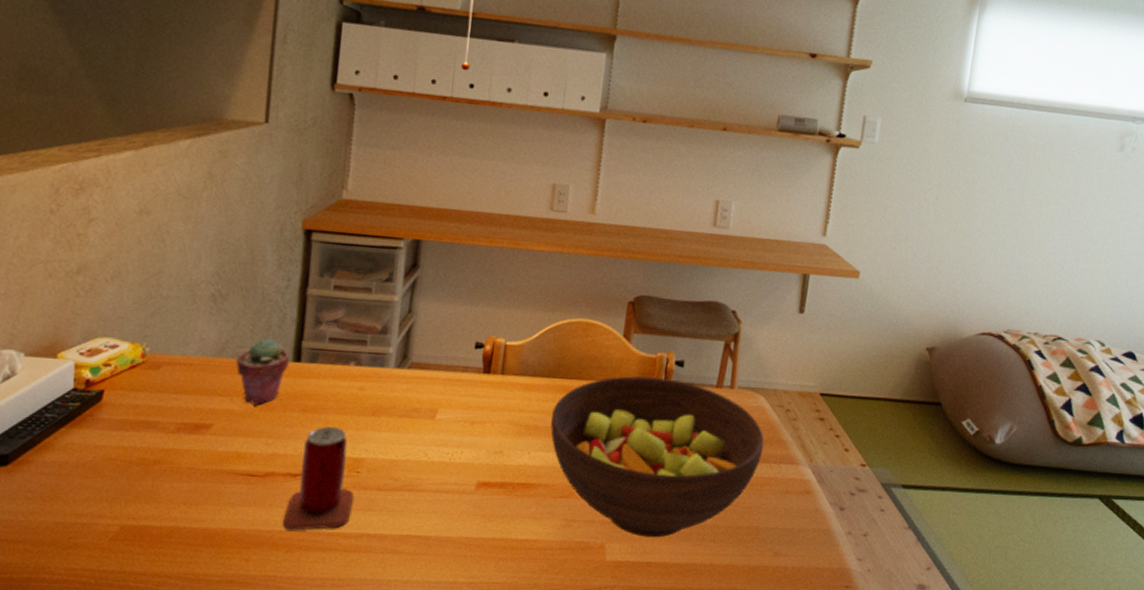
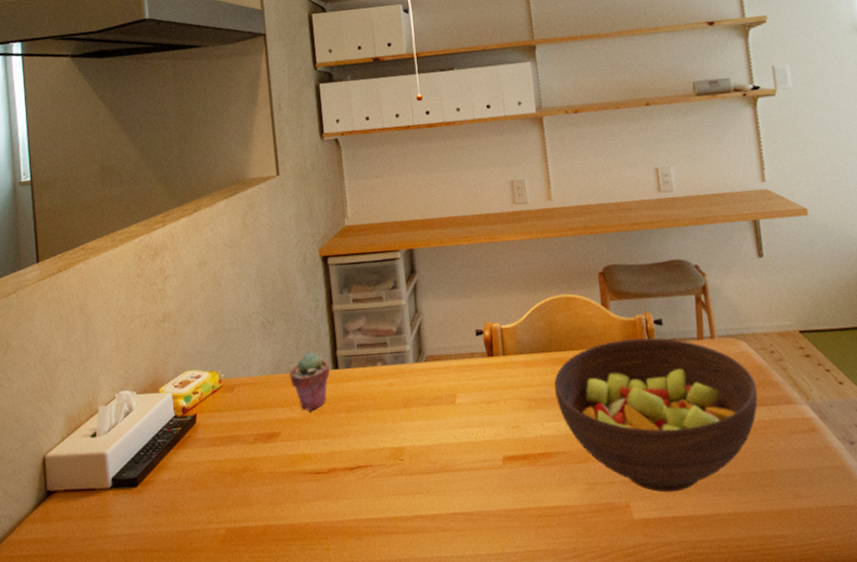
beer can: present [282,427,353,530] -> none [349,422,403,519]

